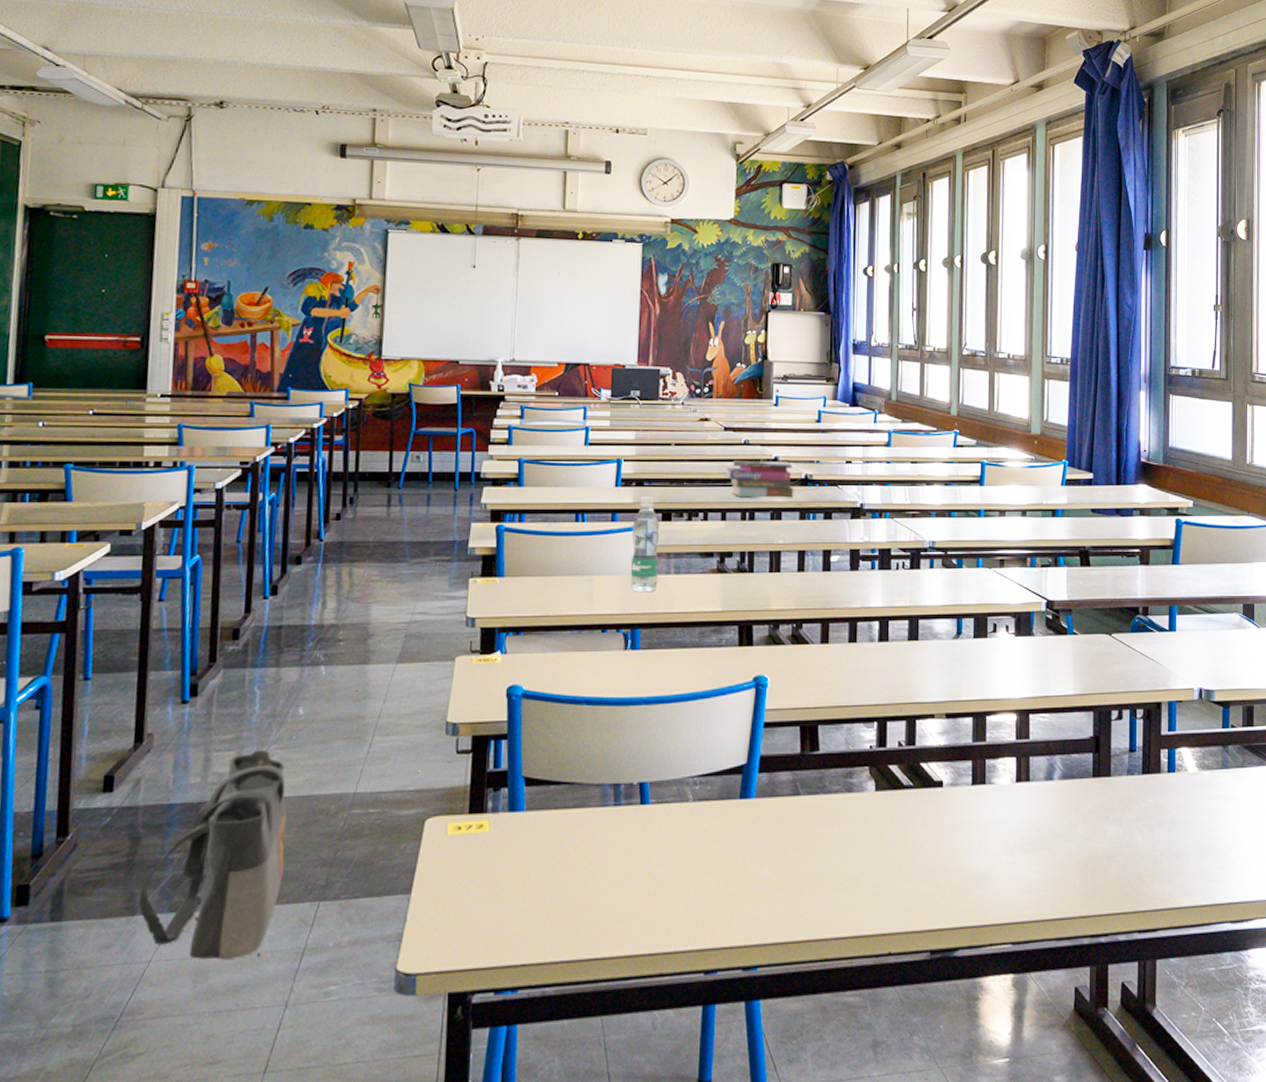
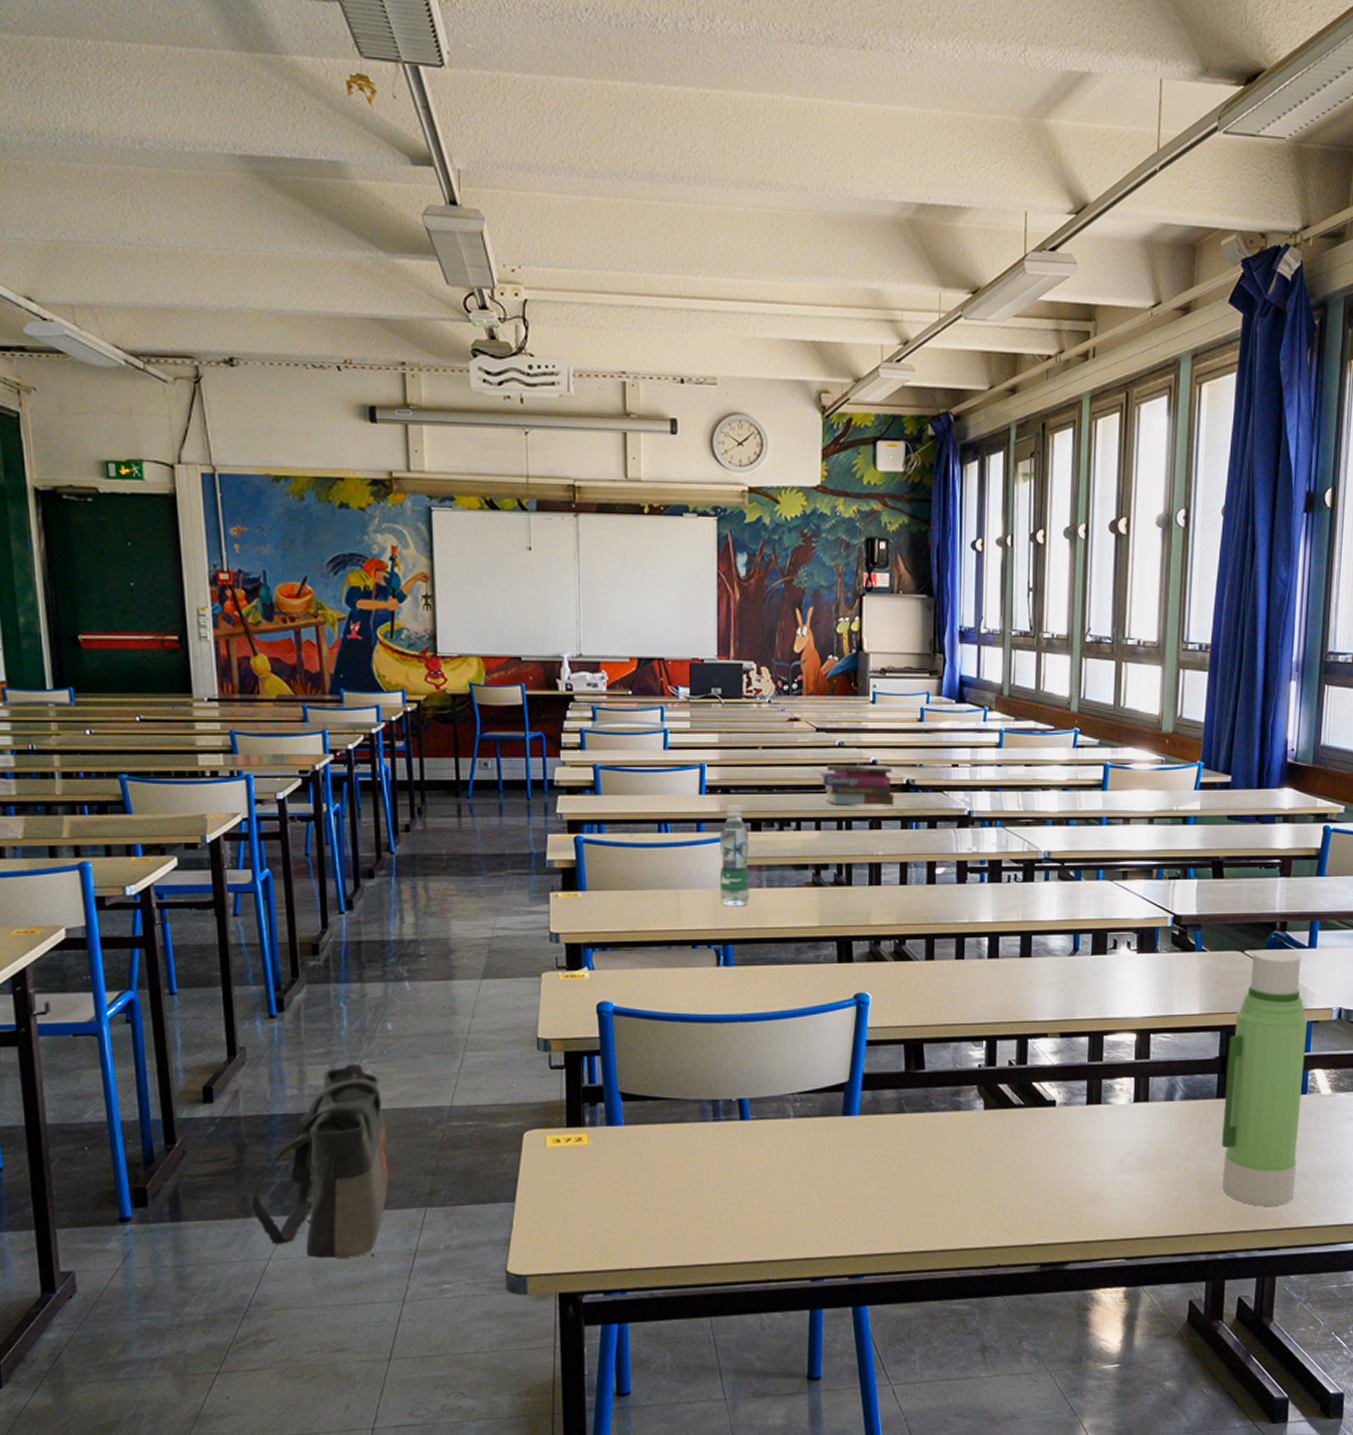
water bottle: none [1099,633,1173,887] -> present [1222,950,1309,1206]

